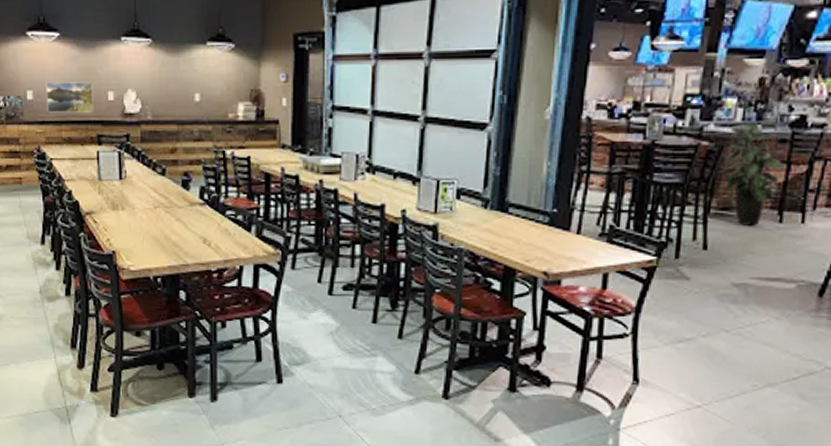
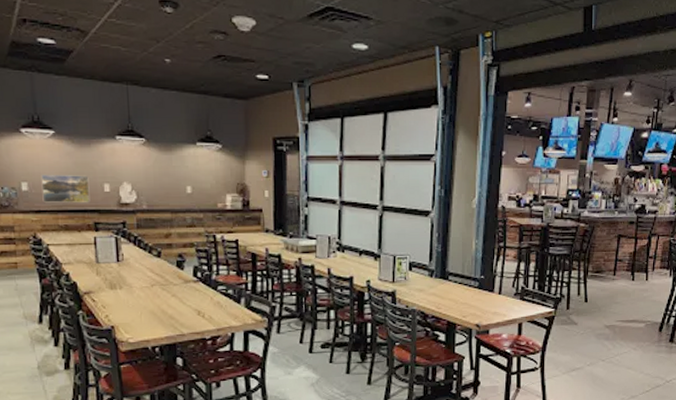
indoor plant: present [716,121,784,226] -> none [591,209,633,284]

